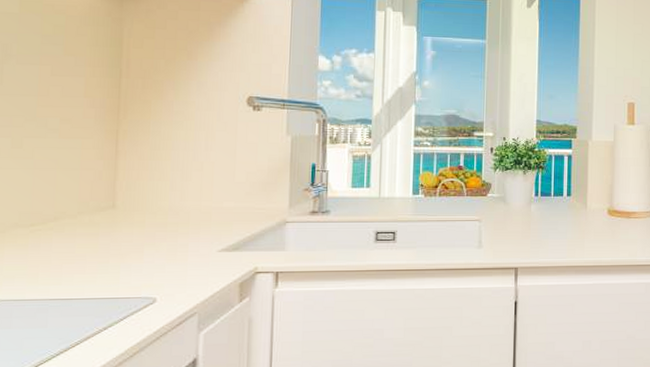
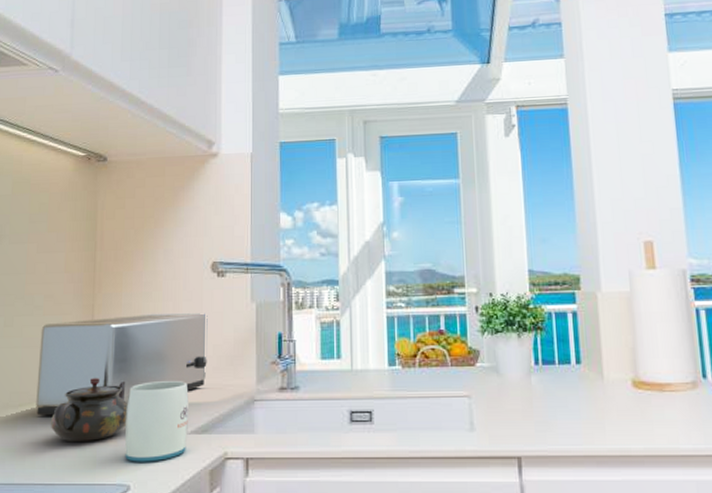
toaster: none [50,141,242,235] -> present [36,313,208,416]
teapot: none [67,199,155,260] -> present [50,377,128,442]
mug: none [151,203,221,277] -> present [124,380,190,462]

